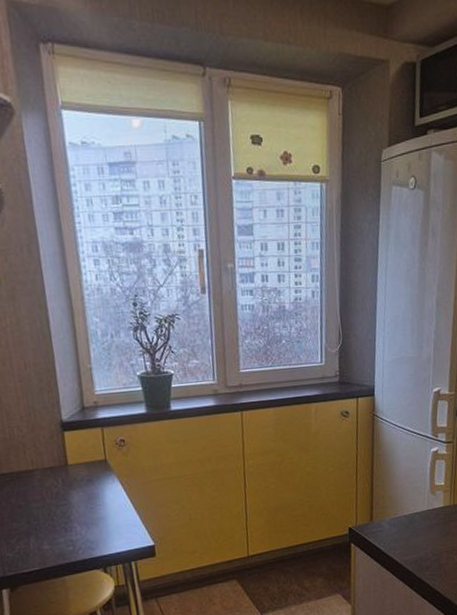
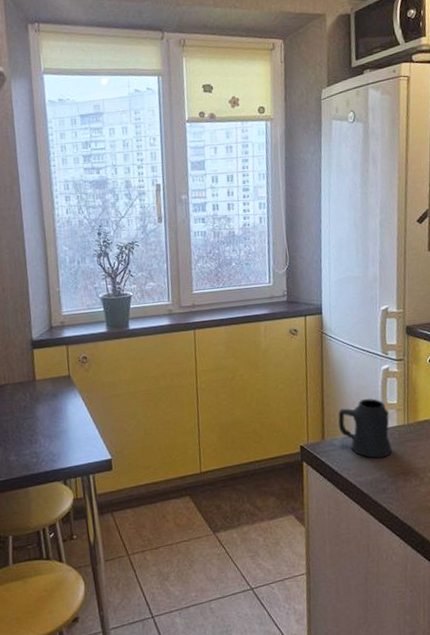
mug: none [386,480,437,539] -> present [338,398,392,459]

